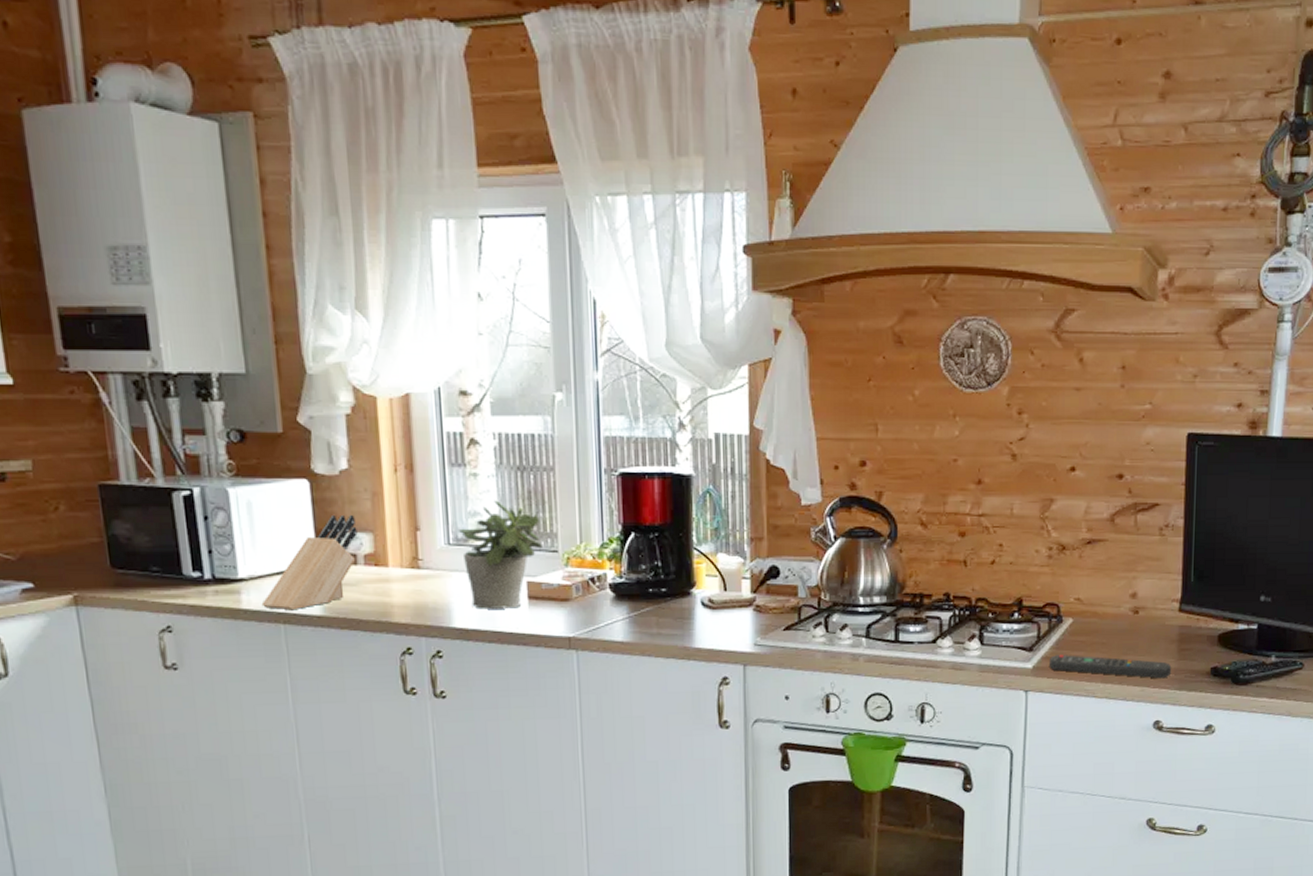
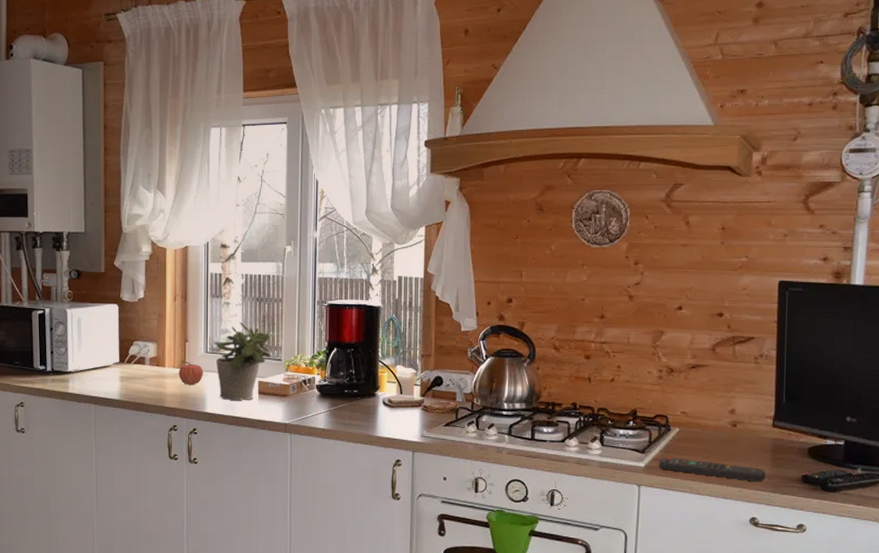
knife block: present [261,515,358,611] -> none [81,330,147,395]
apple: none [409,559,446,591] -> present [179,362,203,385]

